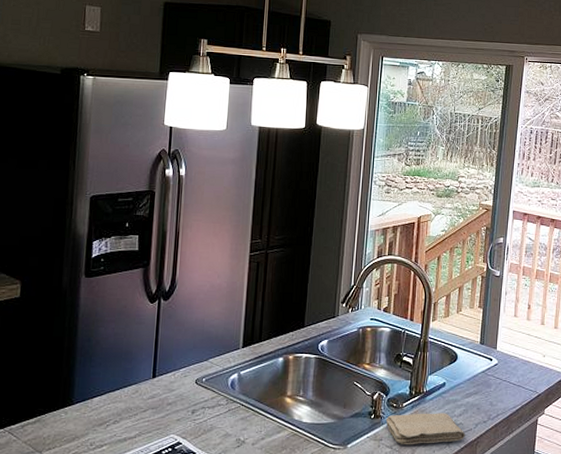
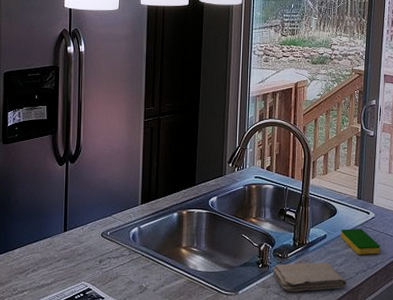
dish sponge: none [460,376,502,405] -> present [340,229,380,255]

